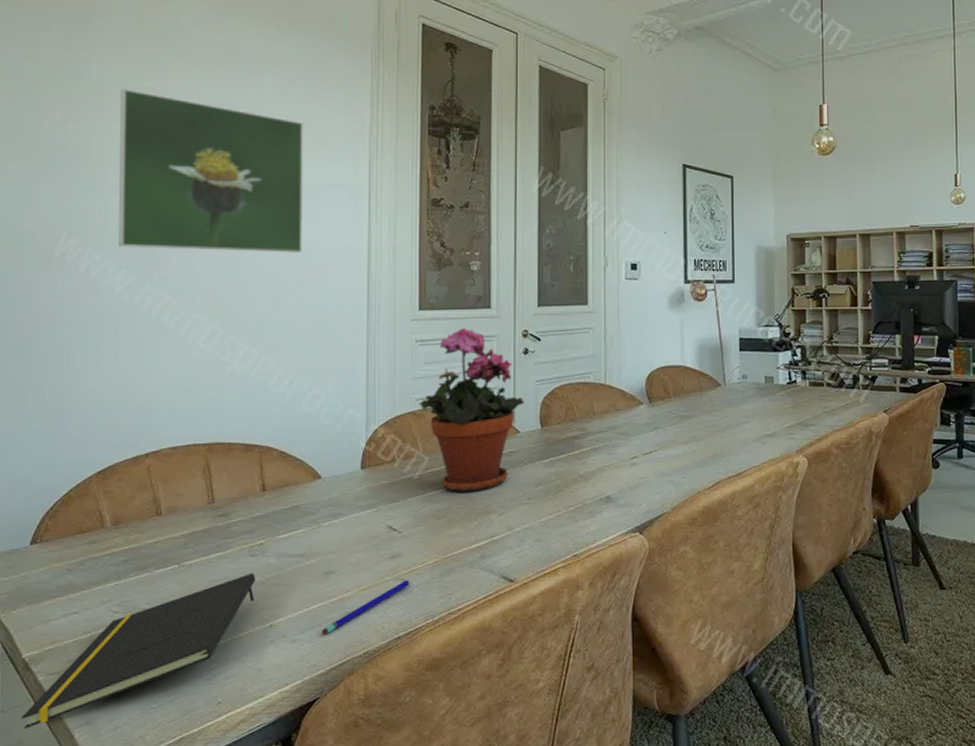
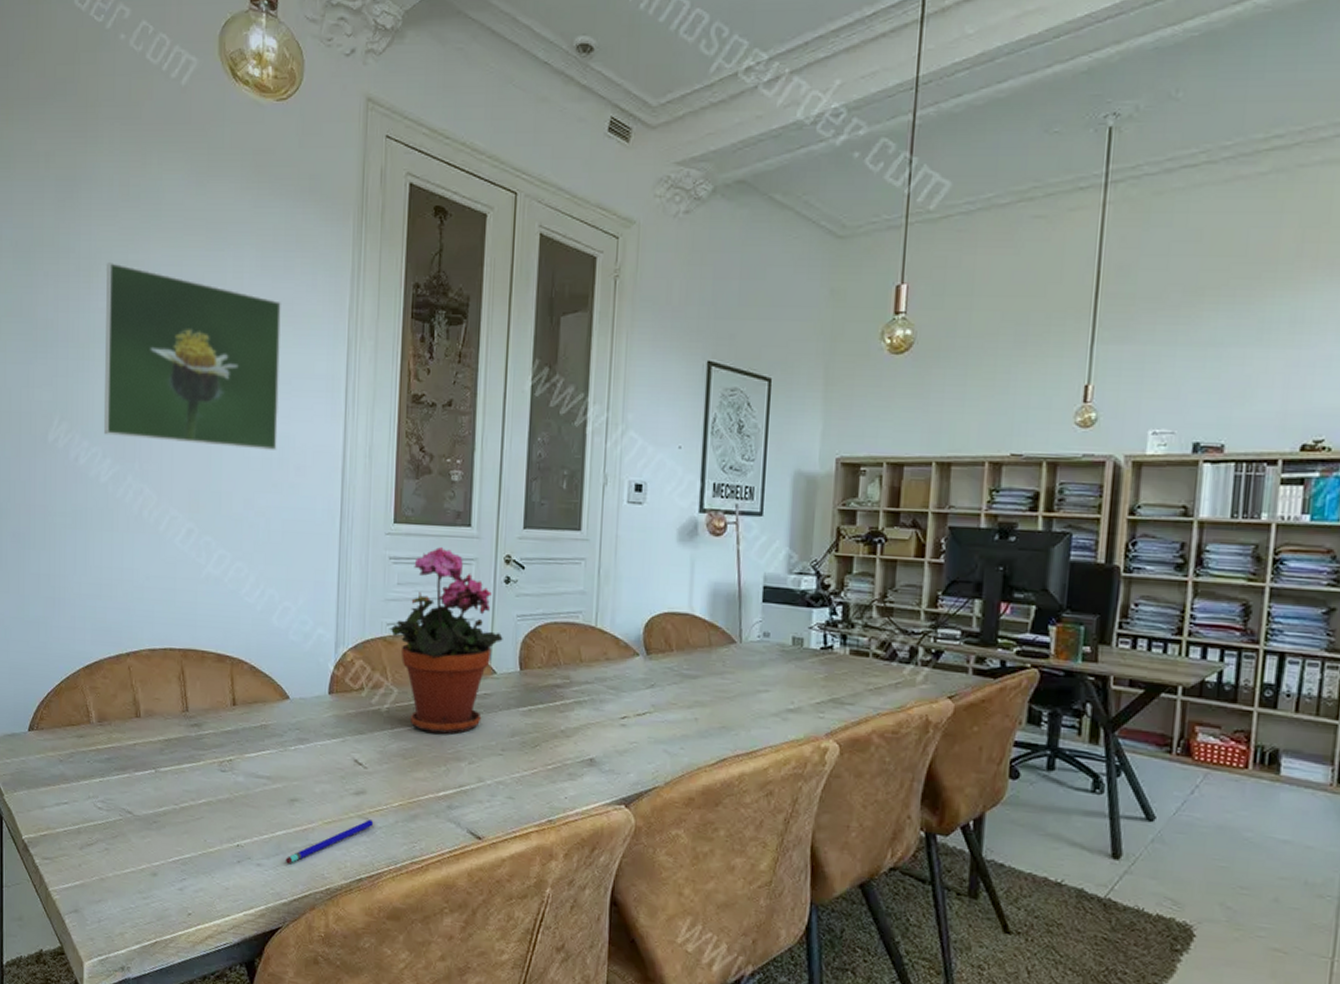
notepad: present [21,573,256,729] -> none [22,789,225,907]

